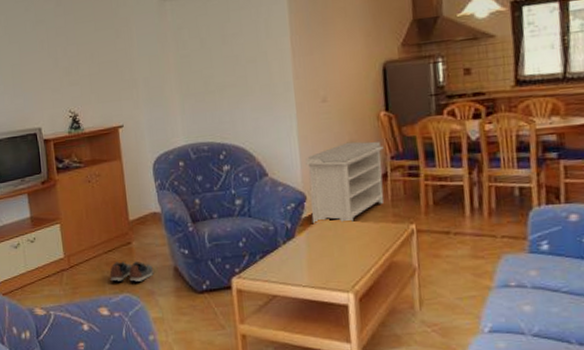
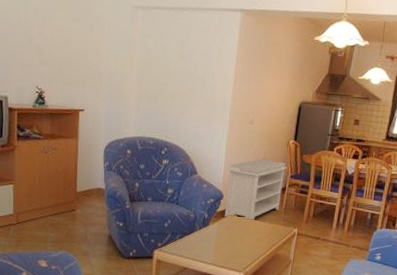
shoe: present [109,260,154,282] -> none [52,224,92,243]

